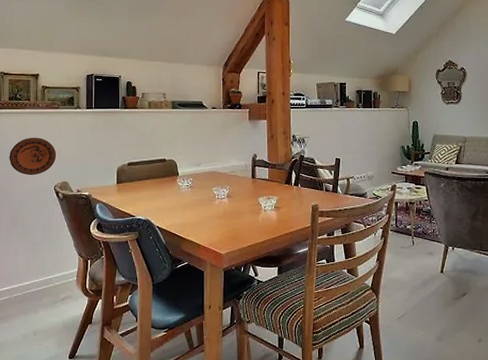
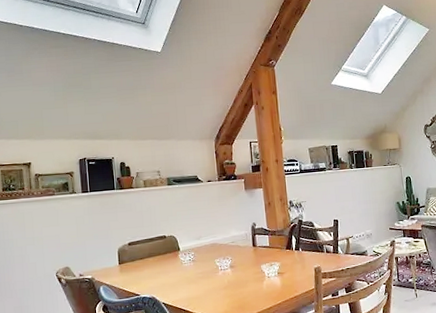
decorative plate: present [9,138,57,176] -> none [7,226,56,265]

